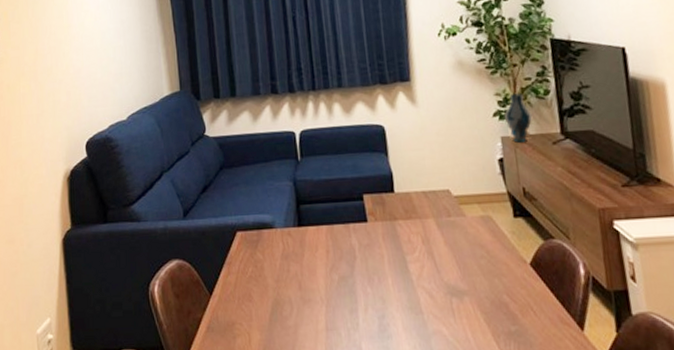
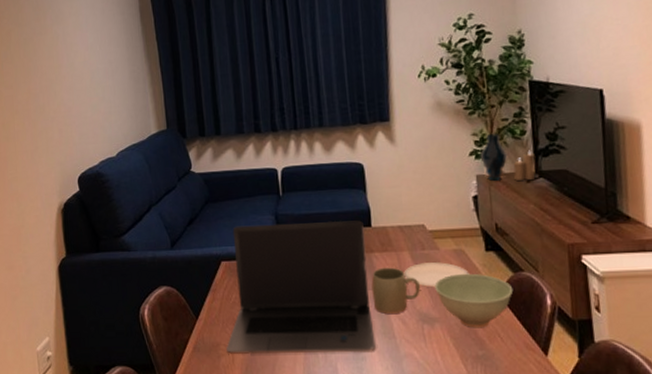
laptop computer: none [242,186,402,334] -> present [226,220,376,355]
mug: none [395,236,447,288] -> present [371,267,420,315]
plate: none [429,230,498,258] -> present [404,262,469,288]
bowl: none [462,241,545,302] -> present [435,273,514,329]
candle: none [538,110,562,142] -> present [513,150,536,181]

